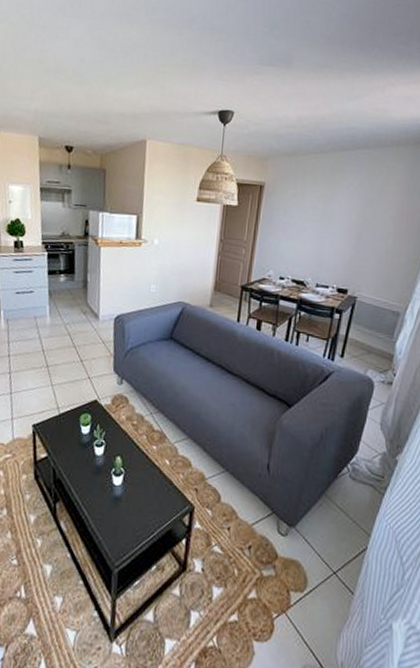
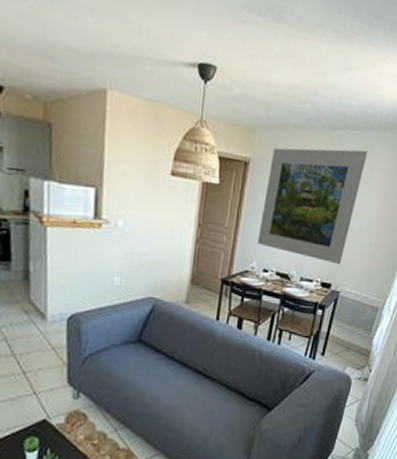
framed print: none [273,166,379,272] -> present [257,147,367,265]

